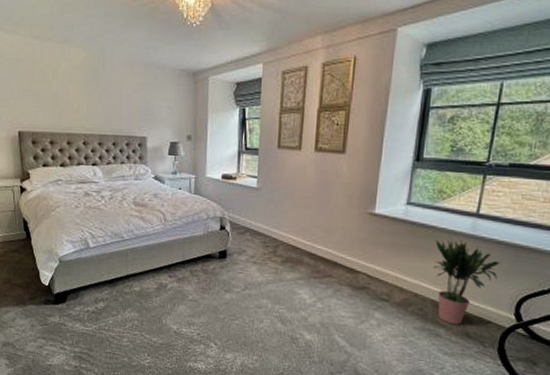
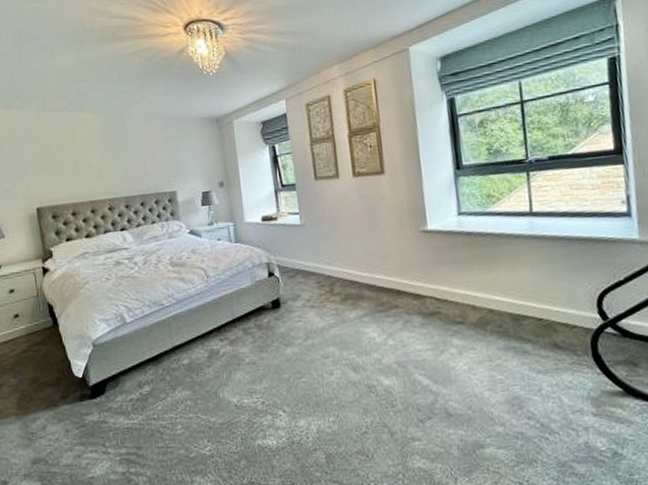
potted plant: present [432,239,501,325] -> none [496,243,570,337]

